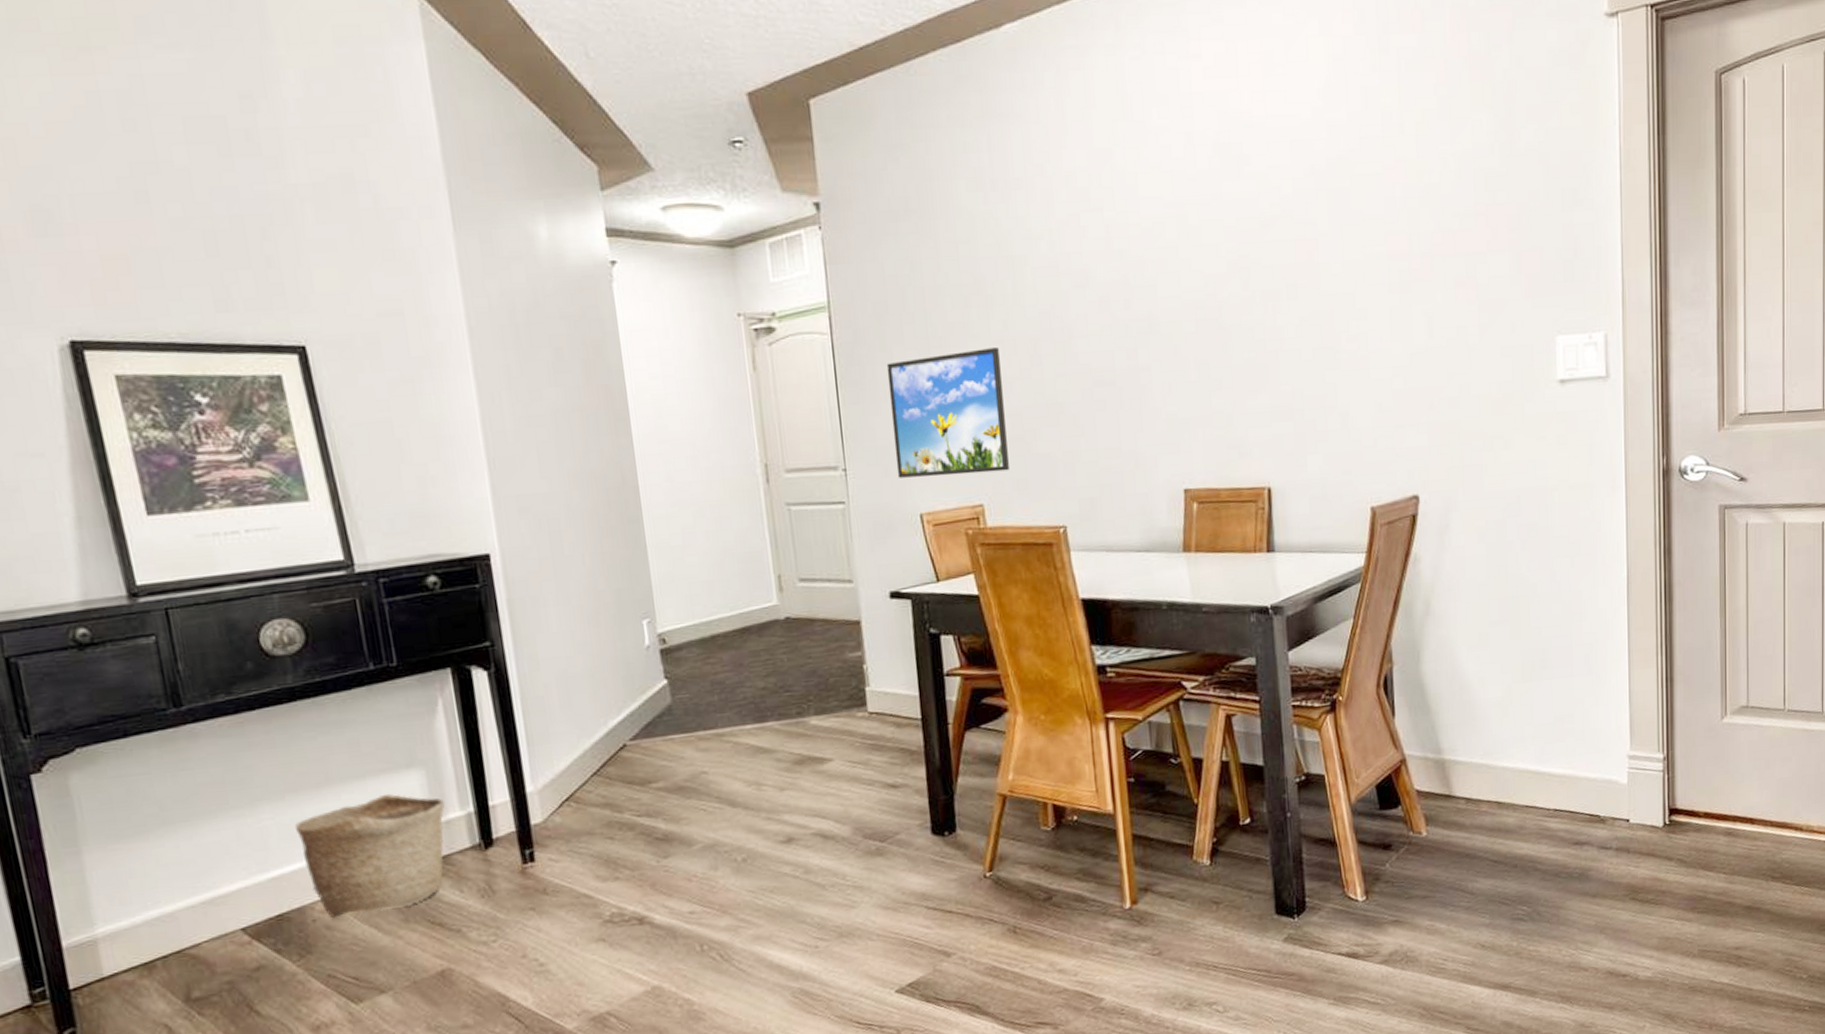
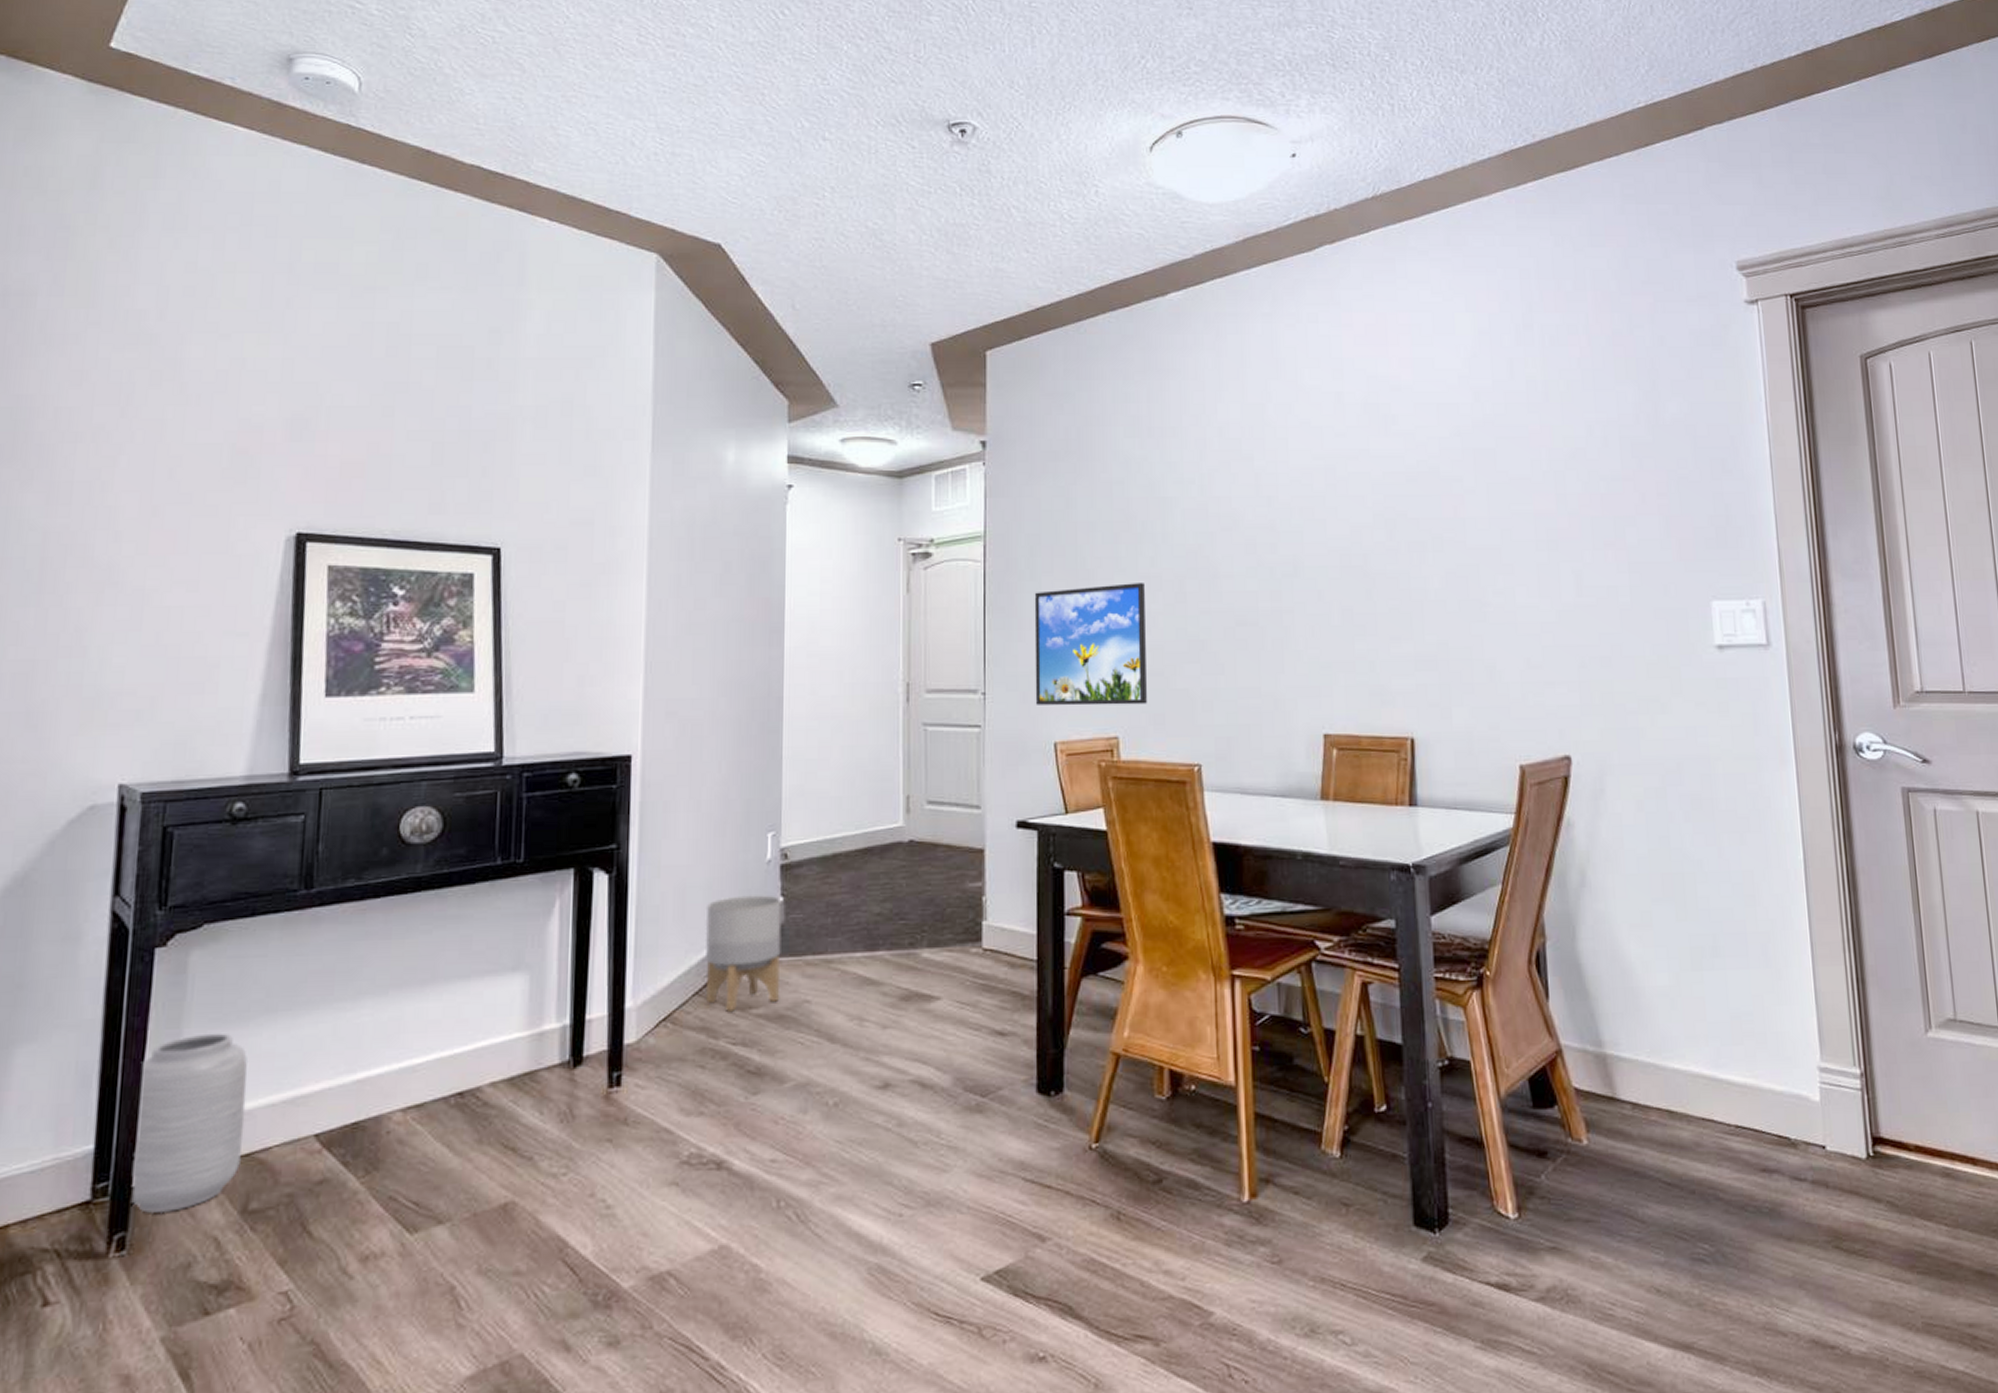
vase: none [47,847,174,1010] -> present [131,1033,247,1214]
basket: present [295,793,445,919] -> none [392,997,542,1132]
planter: none [591,678,676,789] -> present [704,895,782,1013]

